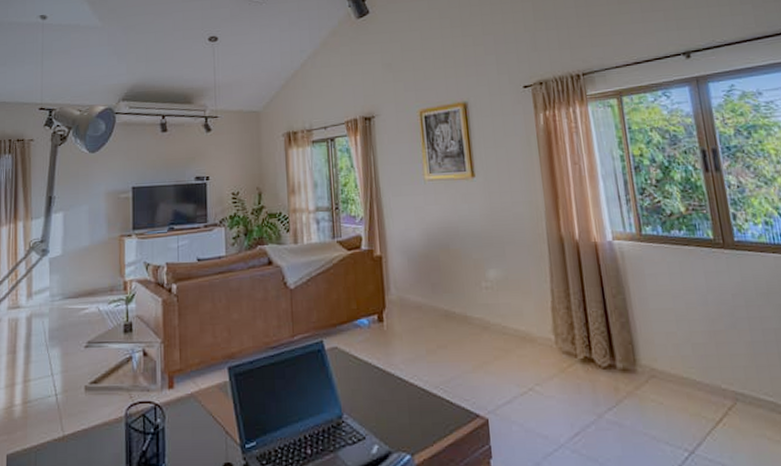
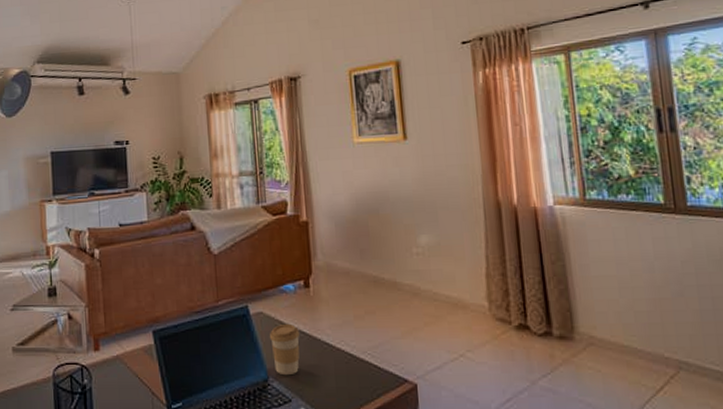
coffee cup: none [344,358,374,412] -> present [270,323,300,376]

